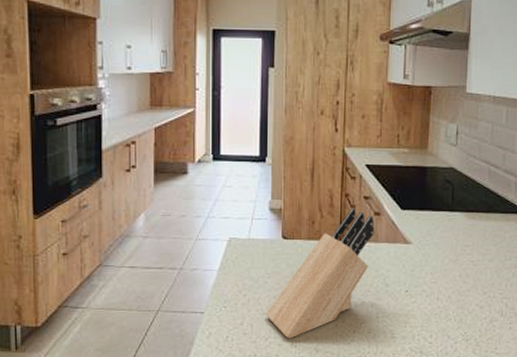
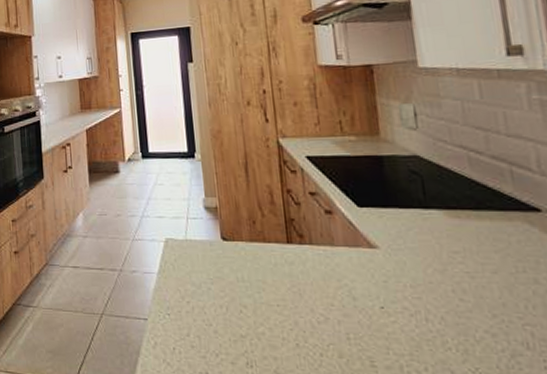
knife block: present [266,207,375,339] -> none [213,205,329,357]

